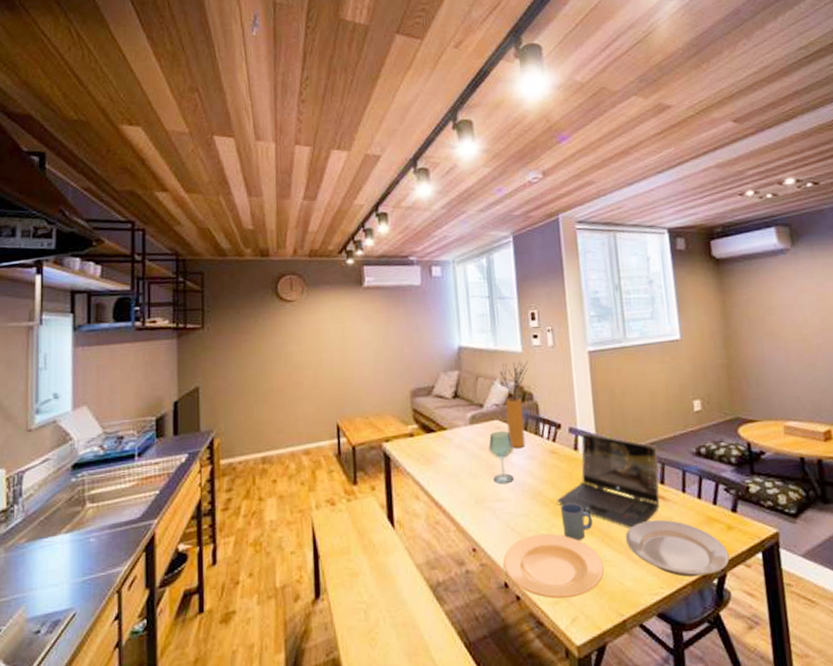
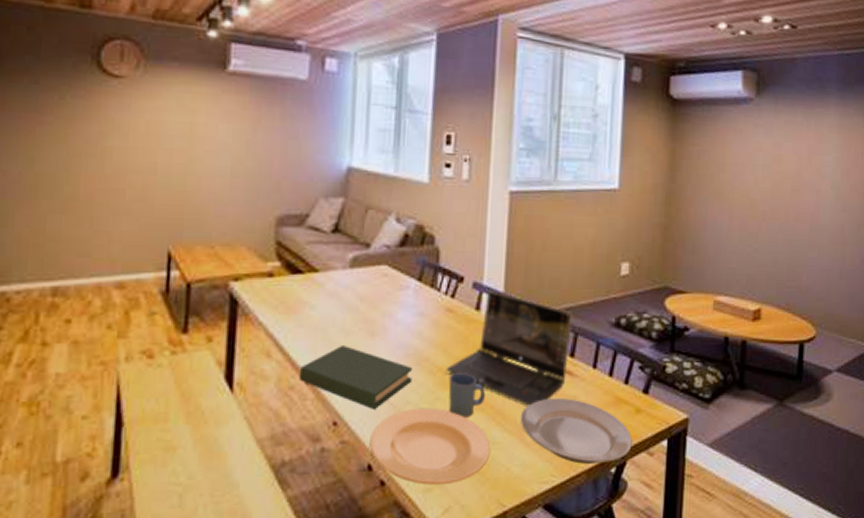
hardback book: none [441,486,531,537] -> present [298,346,413,409]
wine glass: present [488,430,514,484] -> none [370,279,403,345]
vase: present [499,360,529,449] -> none [396,194,435,303]

